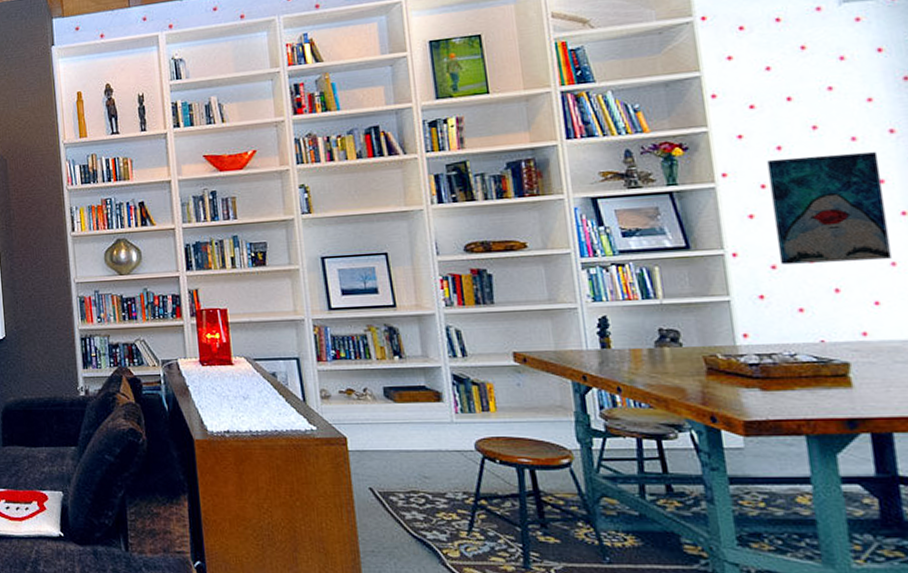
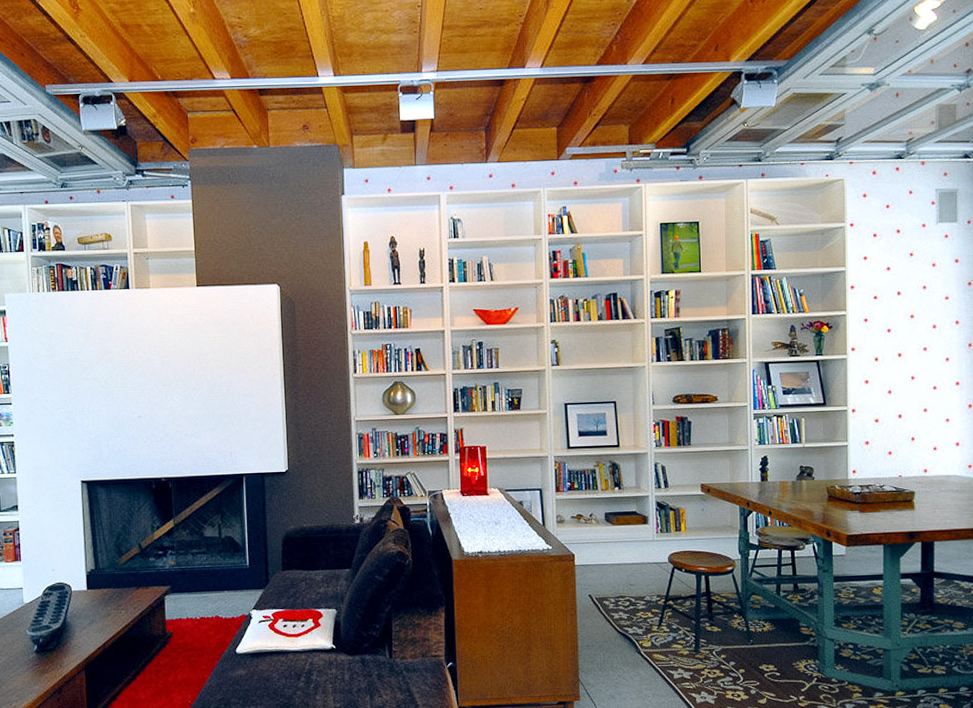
wall art: present [767,152,891,265] -> none [880,337,948,419]

